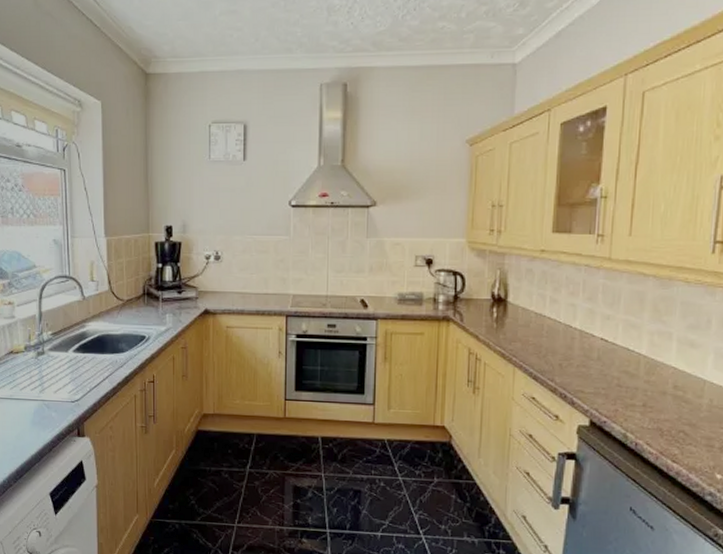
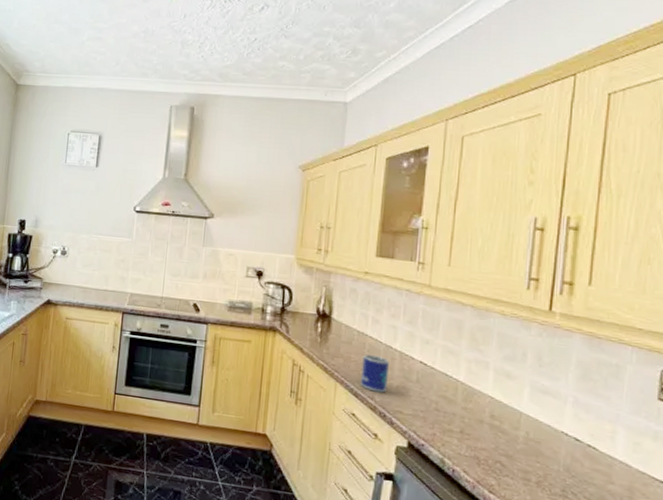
mug: none [539,335,570,374] -> present [360,354,390,393]

